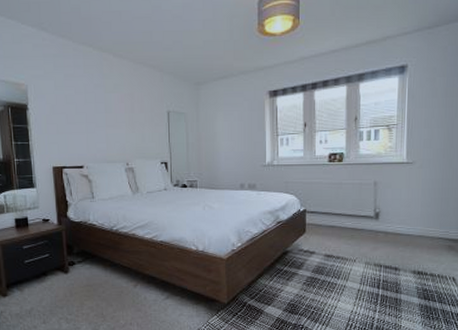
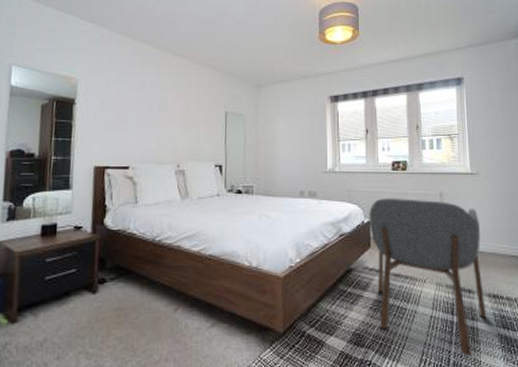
armchair: none [305,187,411,322] -> present [369,197,487,356]

